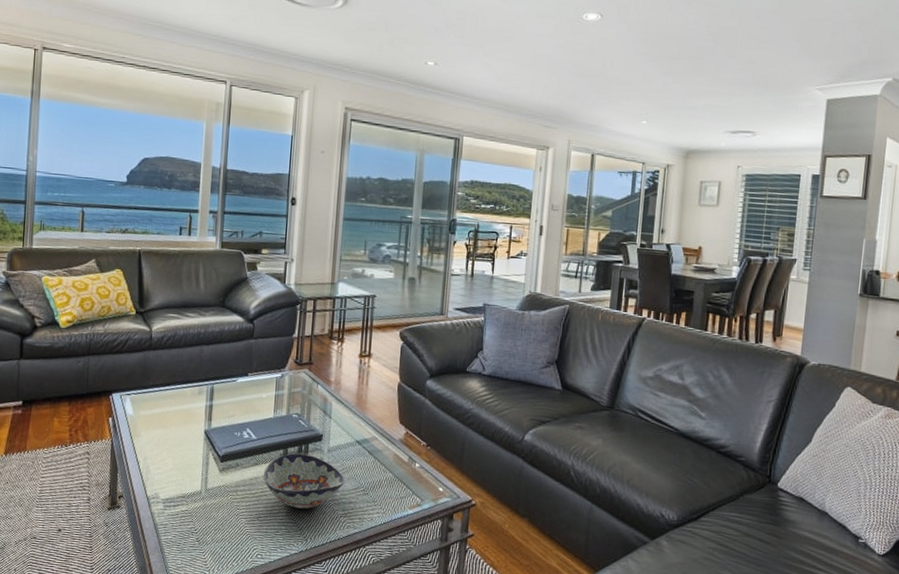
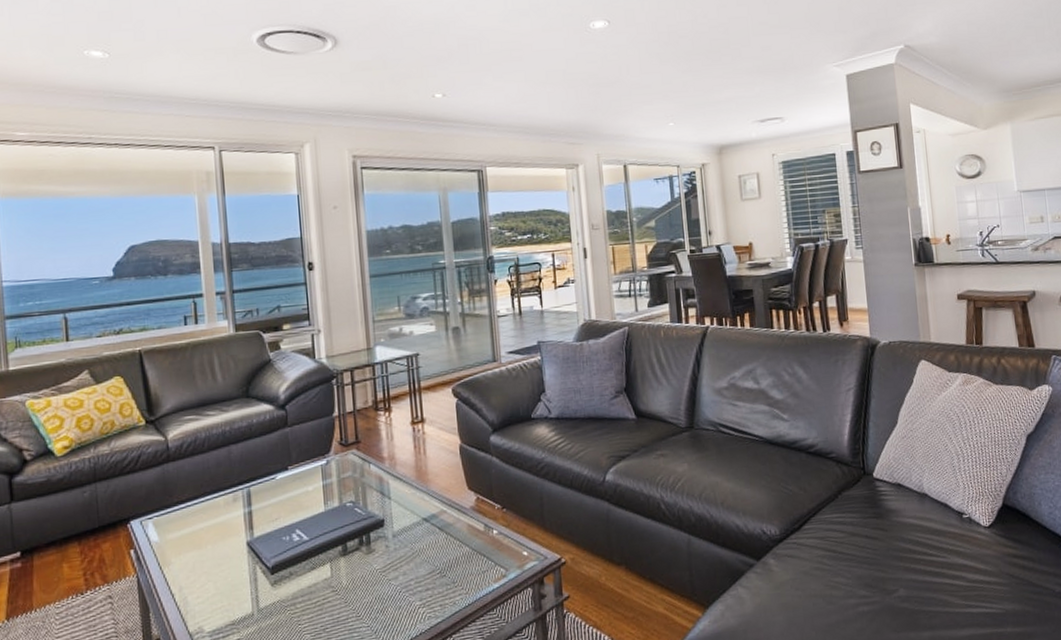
decorative bowl: present [263,453,345,509] -> none [322,545,418,610]

